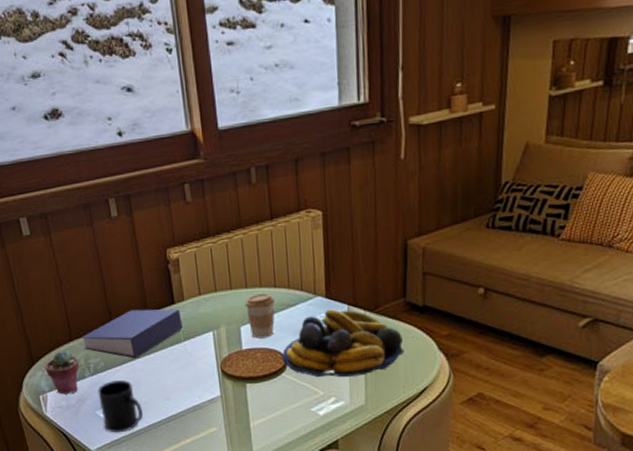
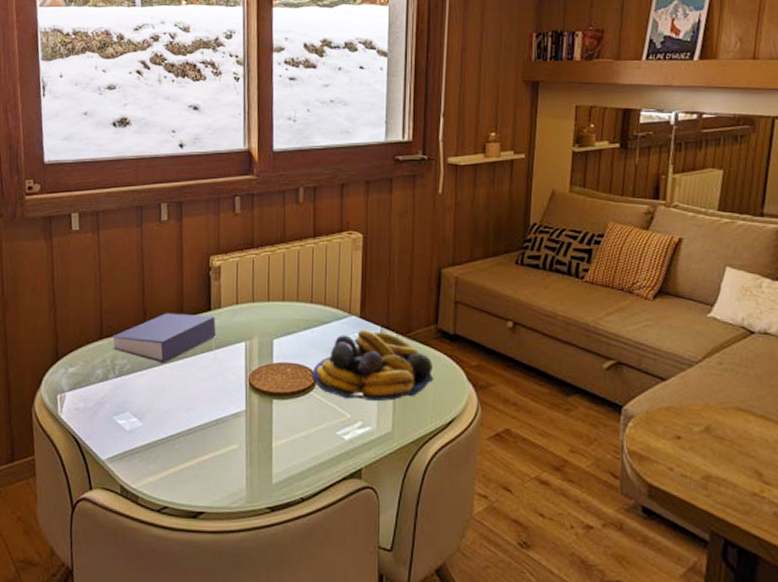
potted succulent: present [45,351,79,395] -> none [68,349,105,396]
mug: present [98,380,143,433] -> none [118,385,162,443]
coffee cup: present [244,293,275,339] -> none [280,307,310,354]

